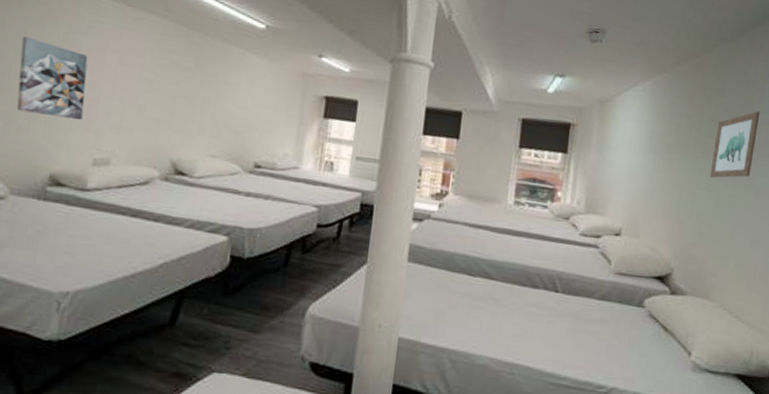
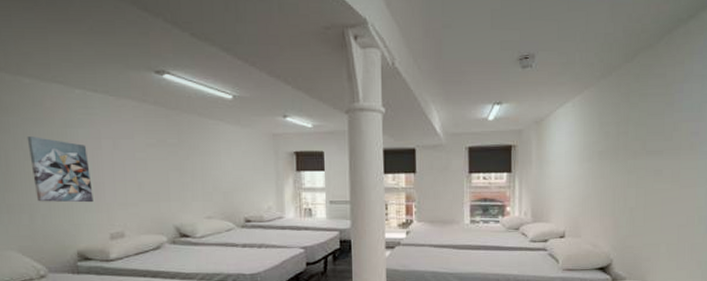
wall art: present [709,111,761,178] -> none [638,110,680,177]

